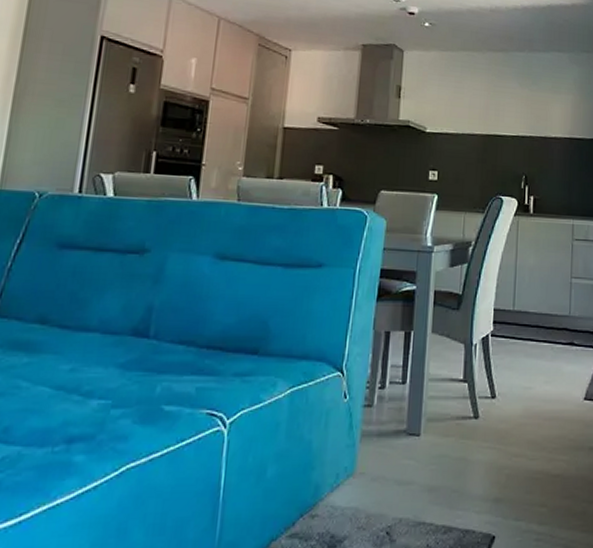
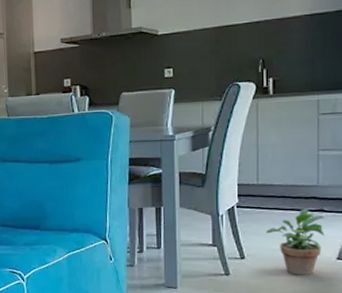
potted plant: none [519,341,574,418] -> present [266,208,324,275]

